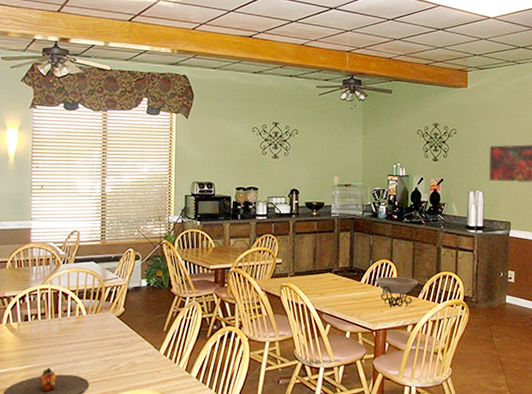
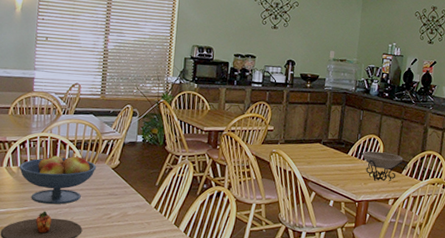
fruit bowl: none [20,307,101,360] -> present [19,154,97,205]

